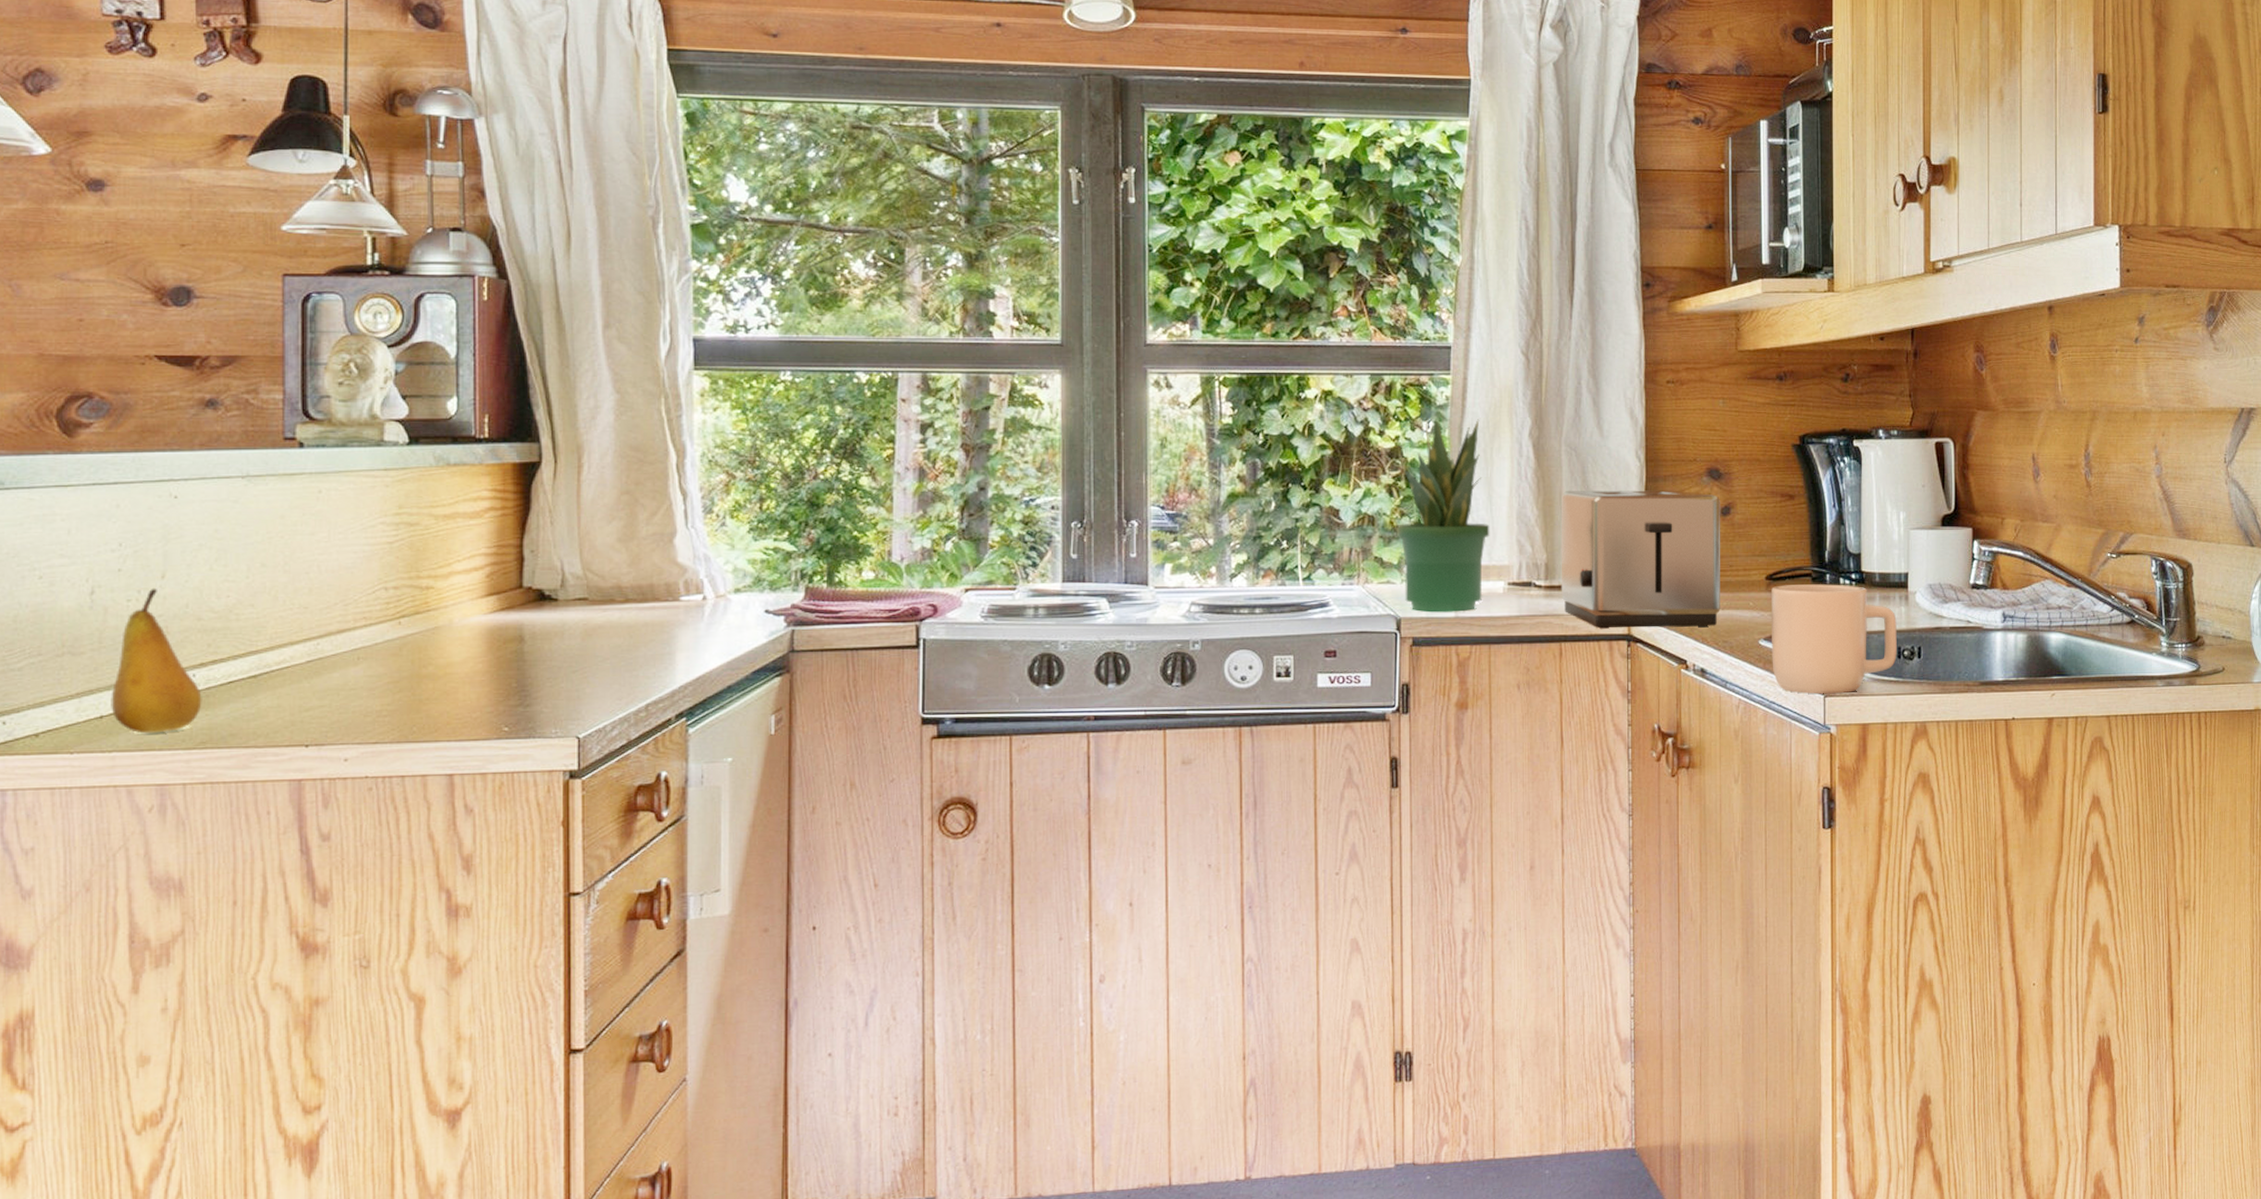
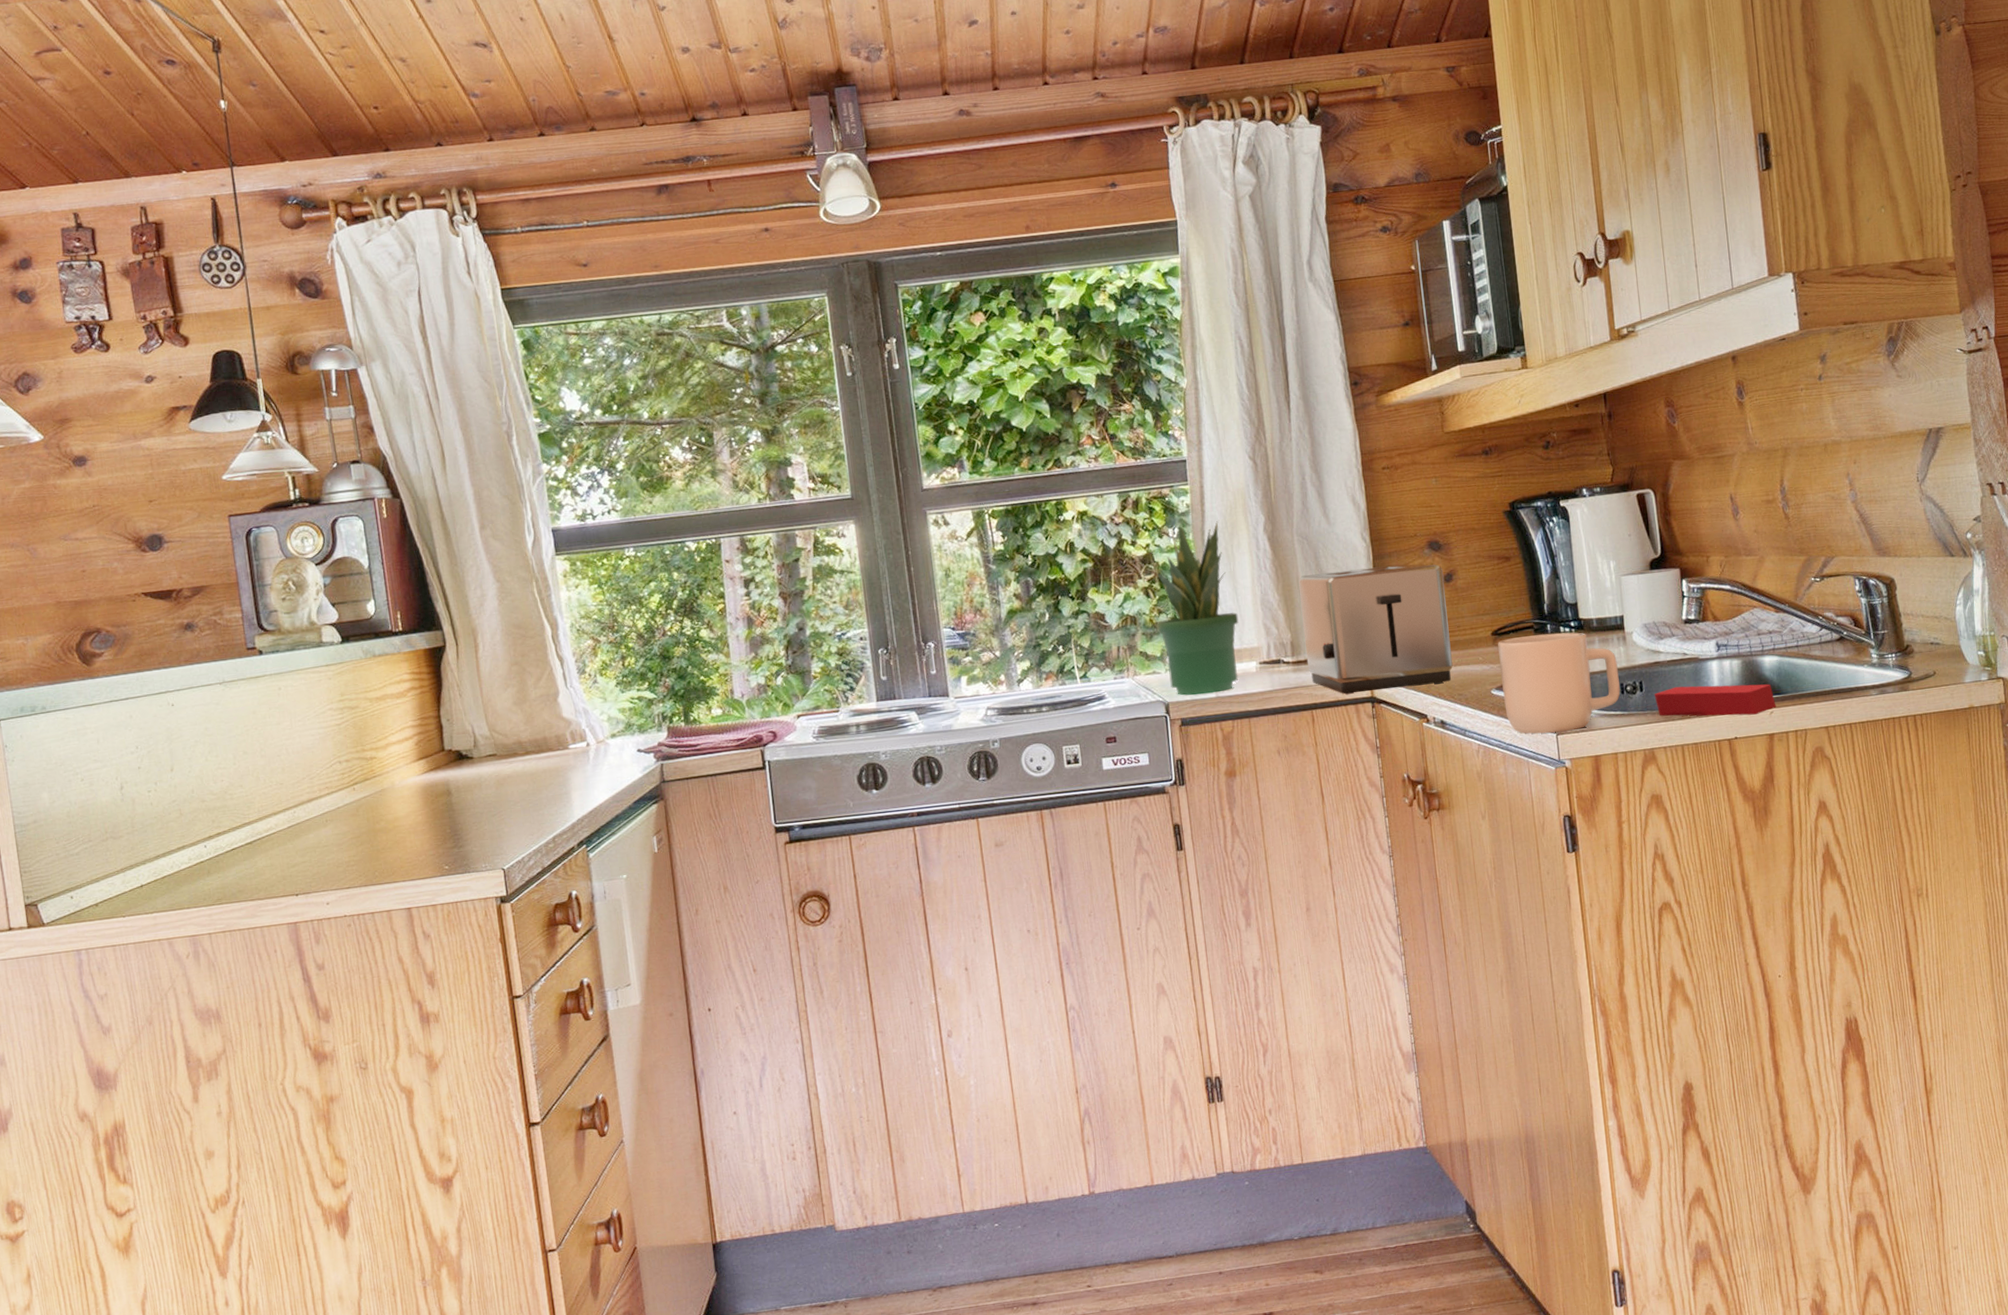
fruit: present [111,587,202,734] -> none [146,779,215,897]
sponge: none [1932,656,2059,695] -> present [1654,684,1776,717]

